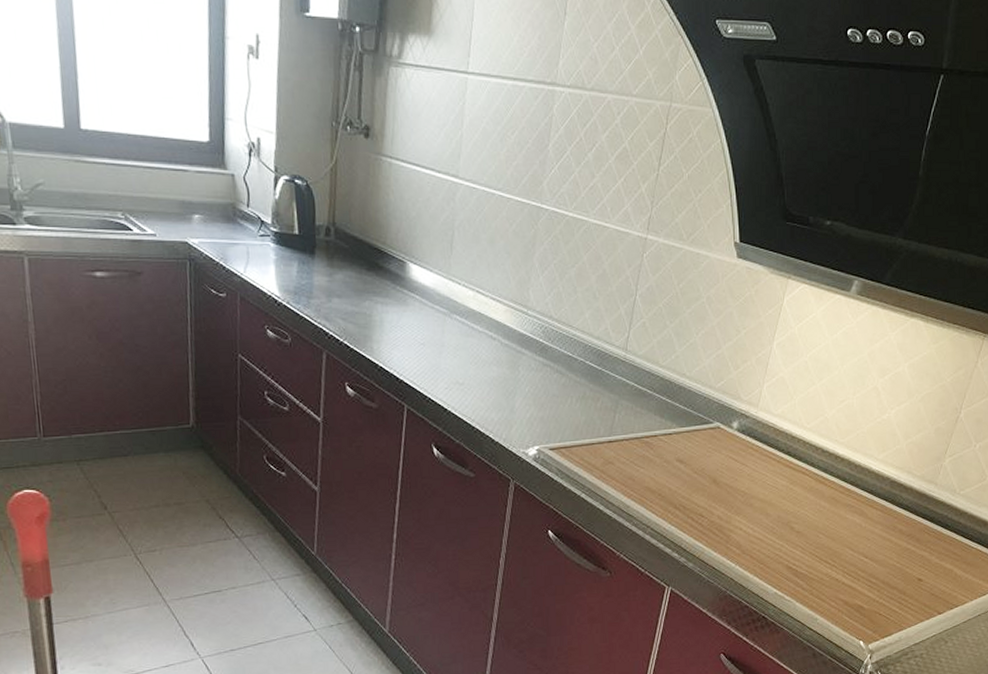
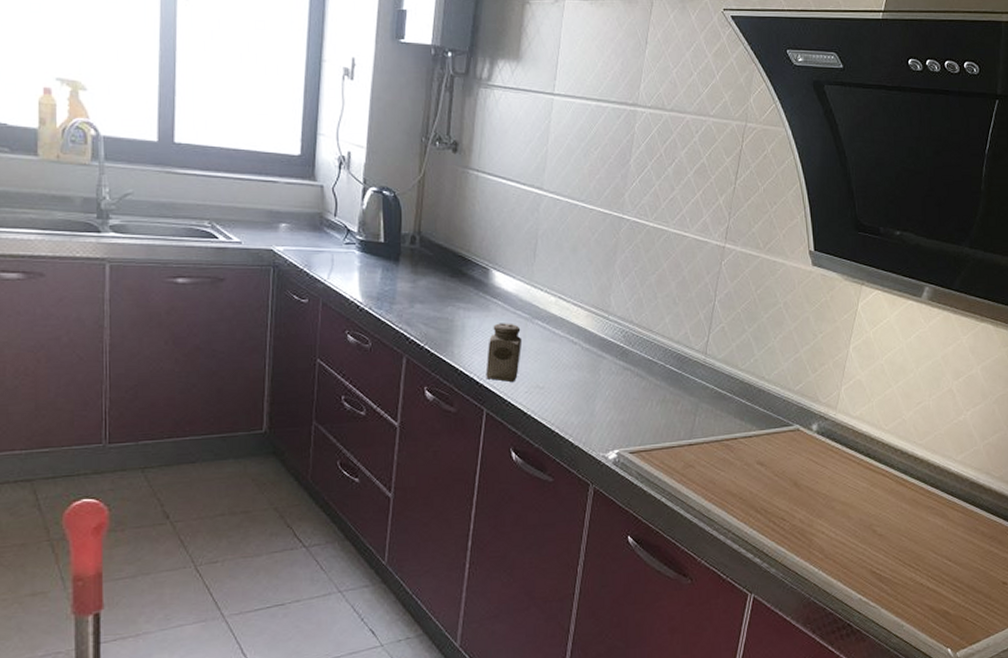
salt shaker: none [405,318,441,379] -> present [486,323,523,383]

